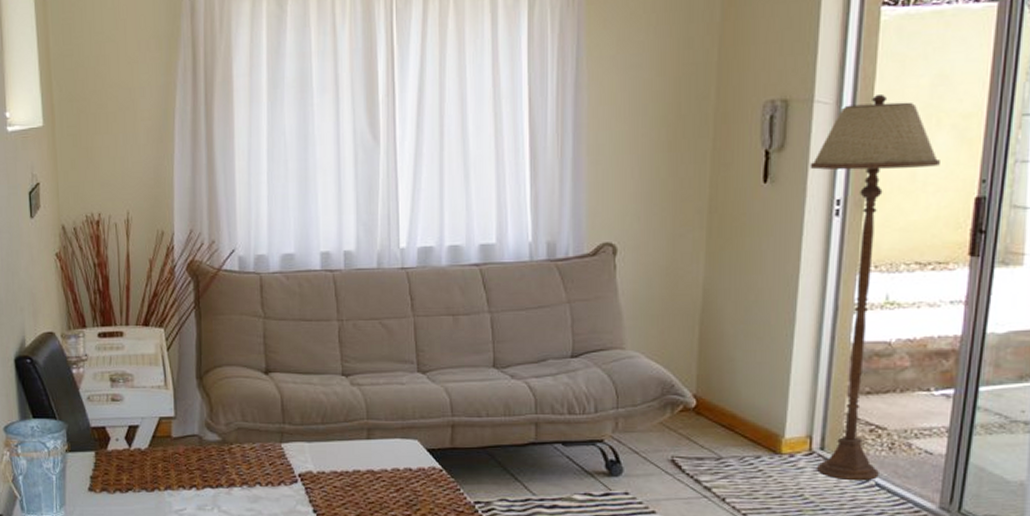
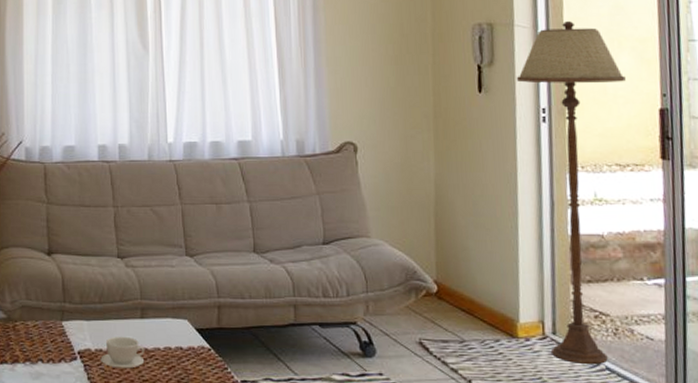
teacup: none [323,457,371,491] -> present [100,336,145,368]

